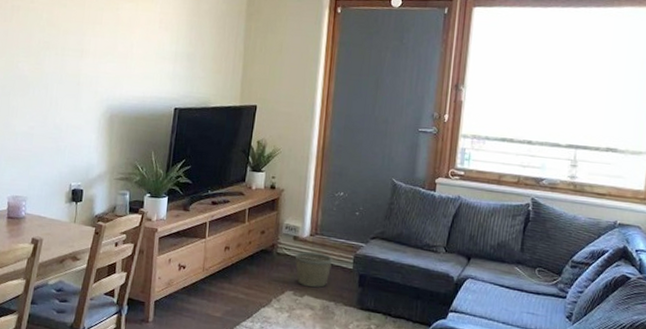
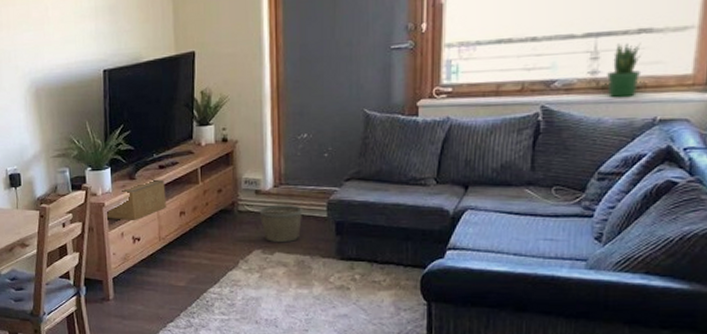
decorative box: none [158,213,215,250] -> present [107,179,166,221]
planter: none [582,156,608,202] -> present [607,43,642,98]

